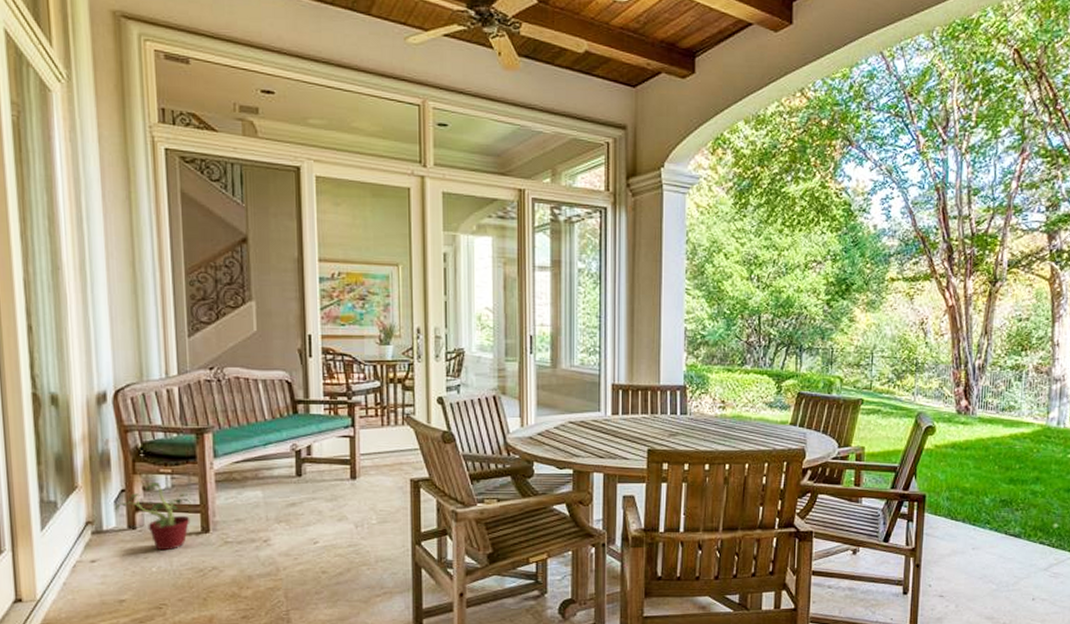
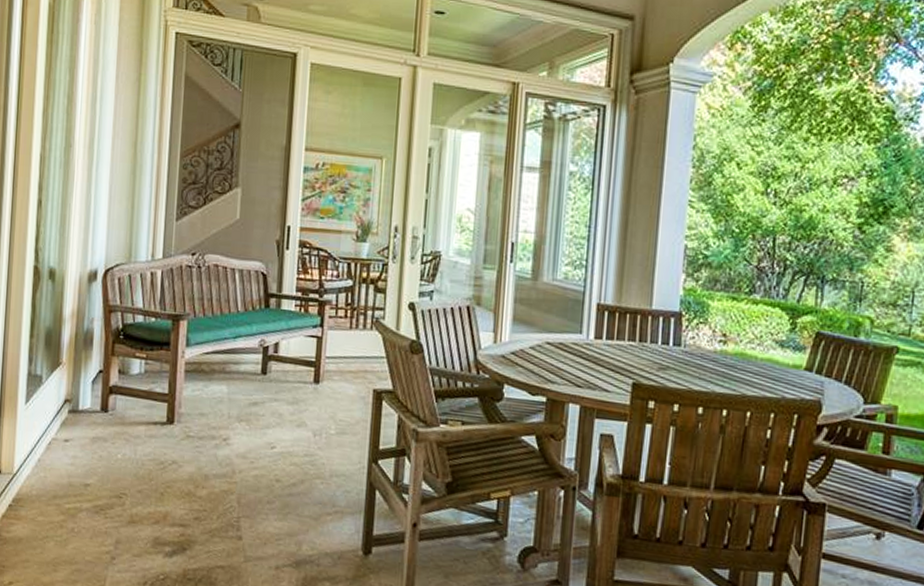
potted plant: present [114,481,191,551] -> none [90,365,160,438]

